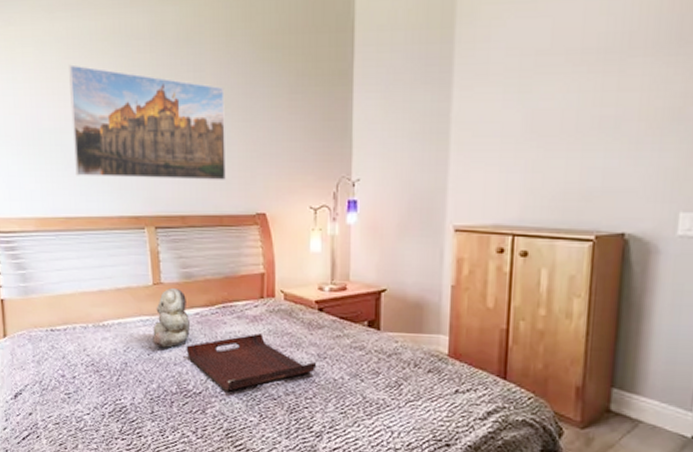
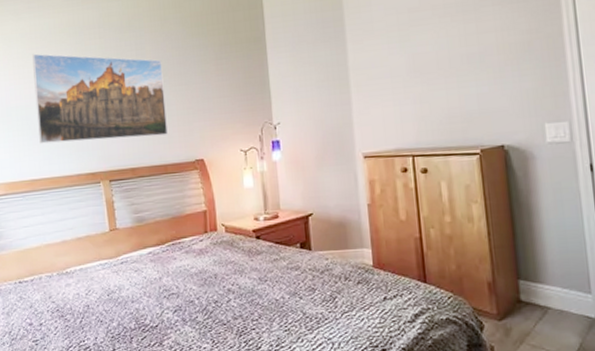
teddy bear: present [152,287,190,348] -> none [110,231,144,288]
serving tray: present [186,333,317,392] -> none [141,265,260,322]

